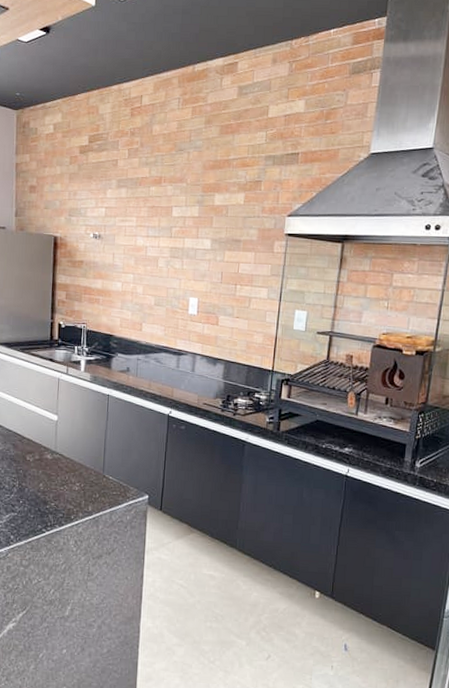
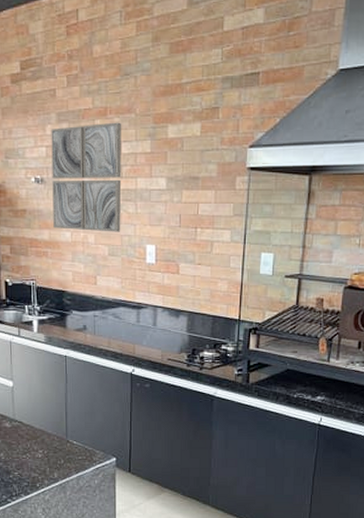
wall art: none [106,189,173,285] -> present [51,122,122,232]

